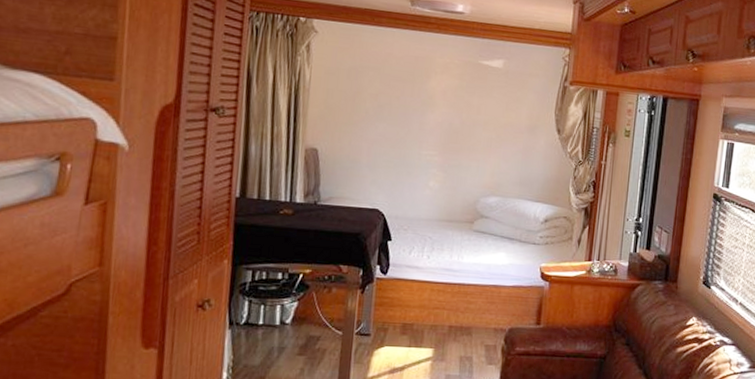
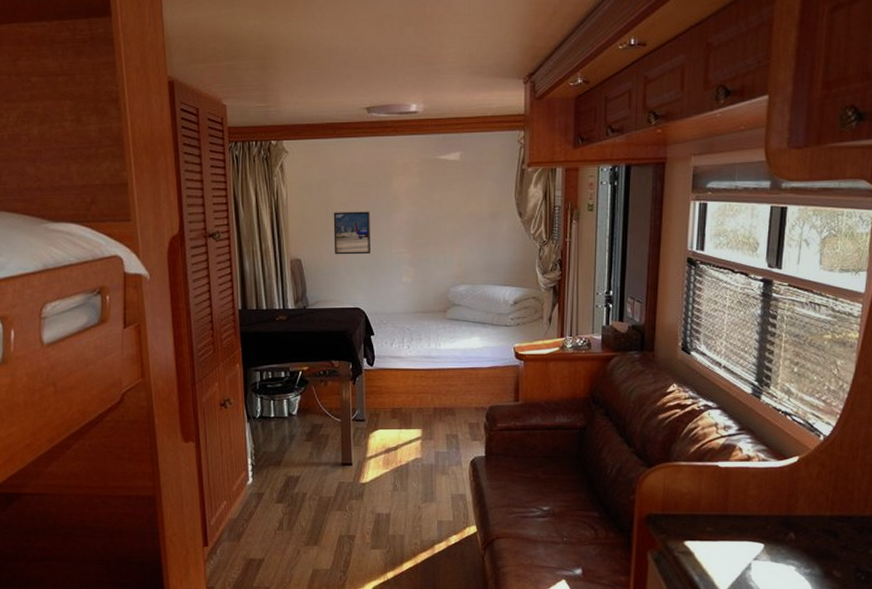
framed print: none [357,103,402,153] -> present [333,211,370,255]

